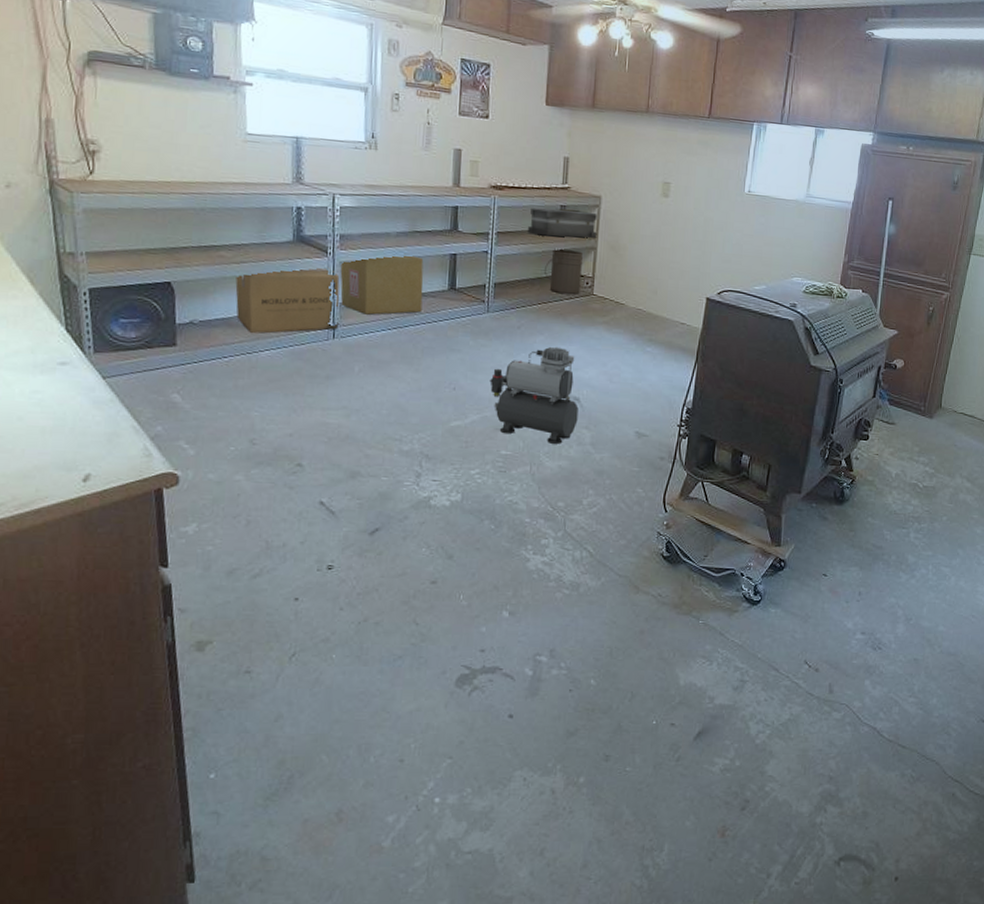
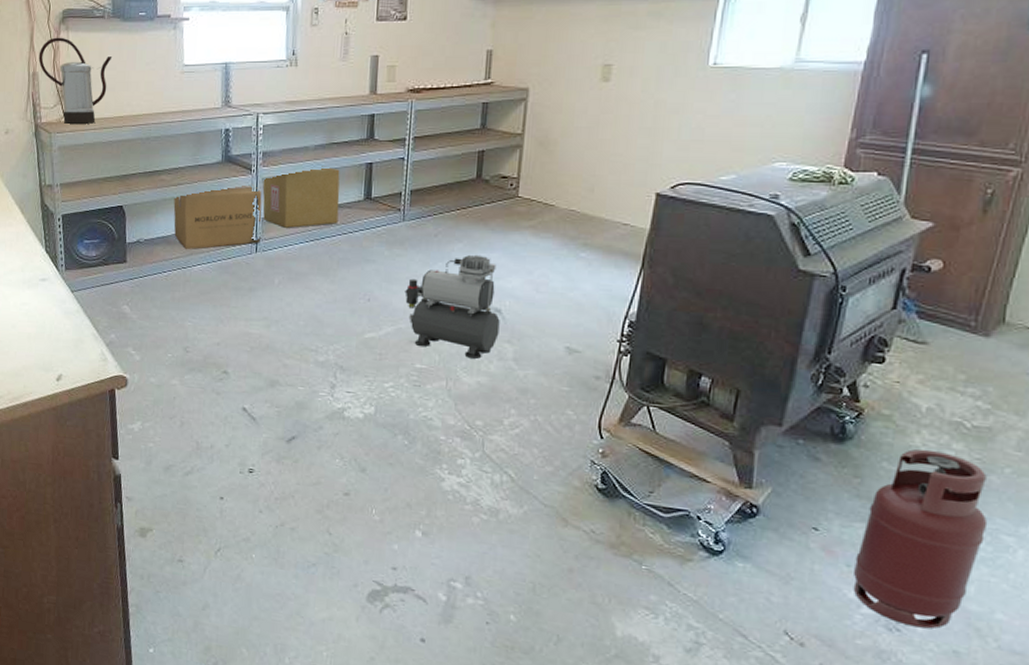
watering can: none [54,81,156,187] -> present [38,37,113,124]
tool box: present [528,207,597,239] -> none [447,105,524,138]
bucket: present [545,249,583,295] -> none [464,150,507,198]
gas cylinder: none [850,505,934,645] -> present [853,449,988,629]

